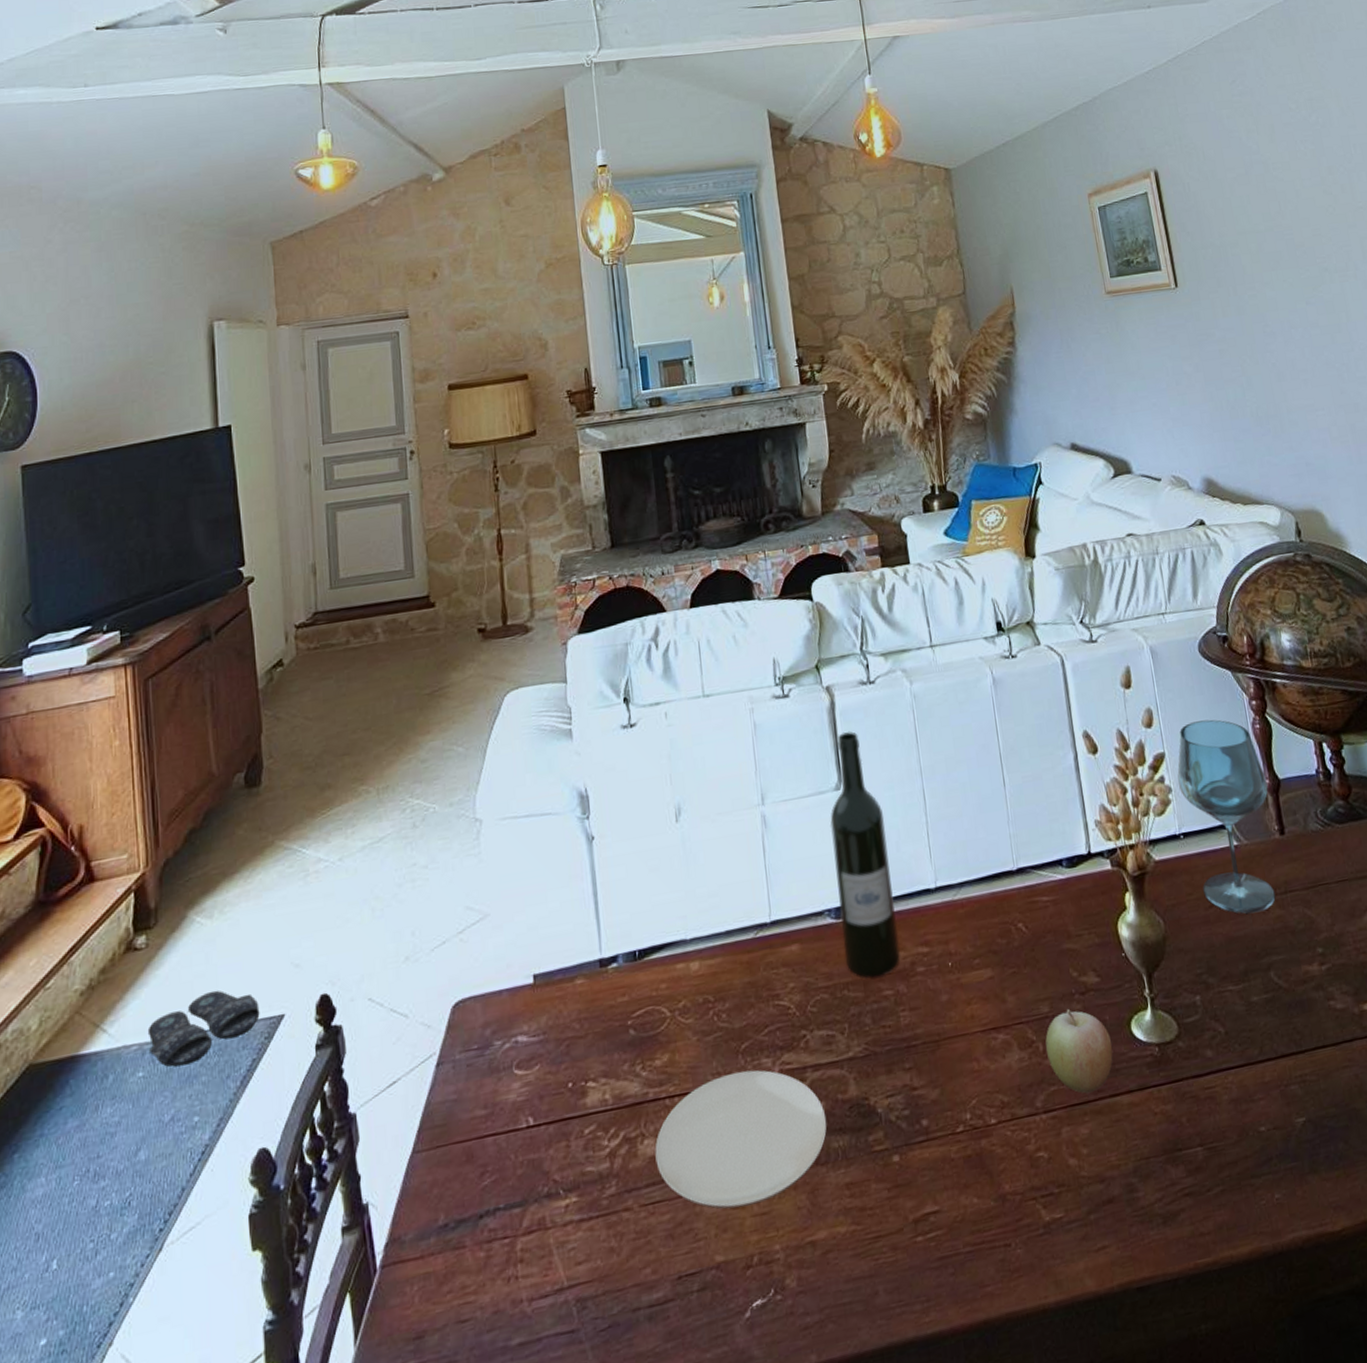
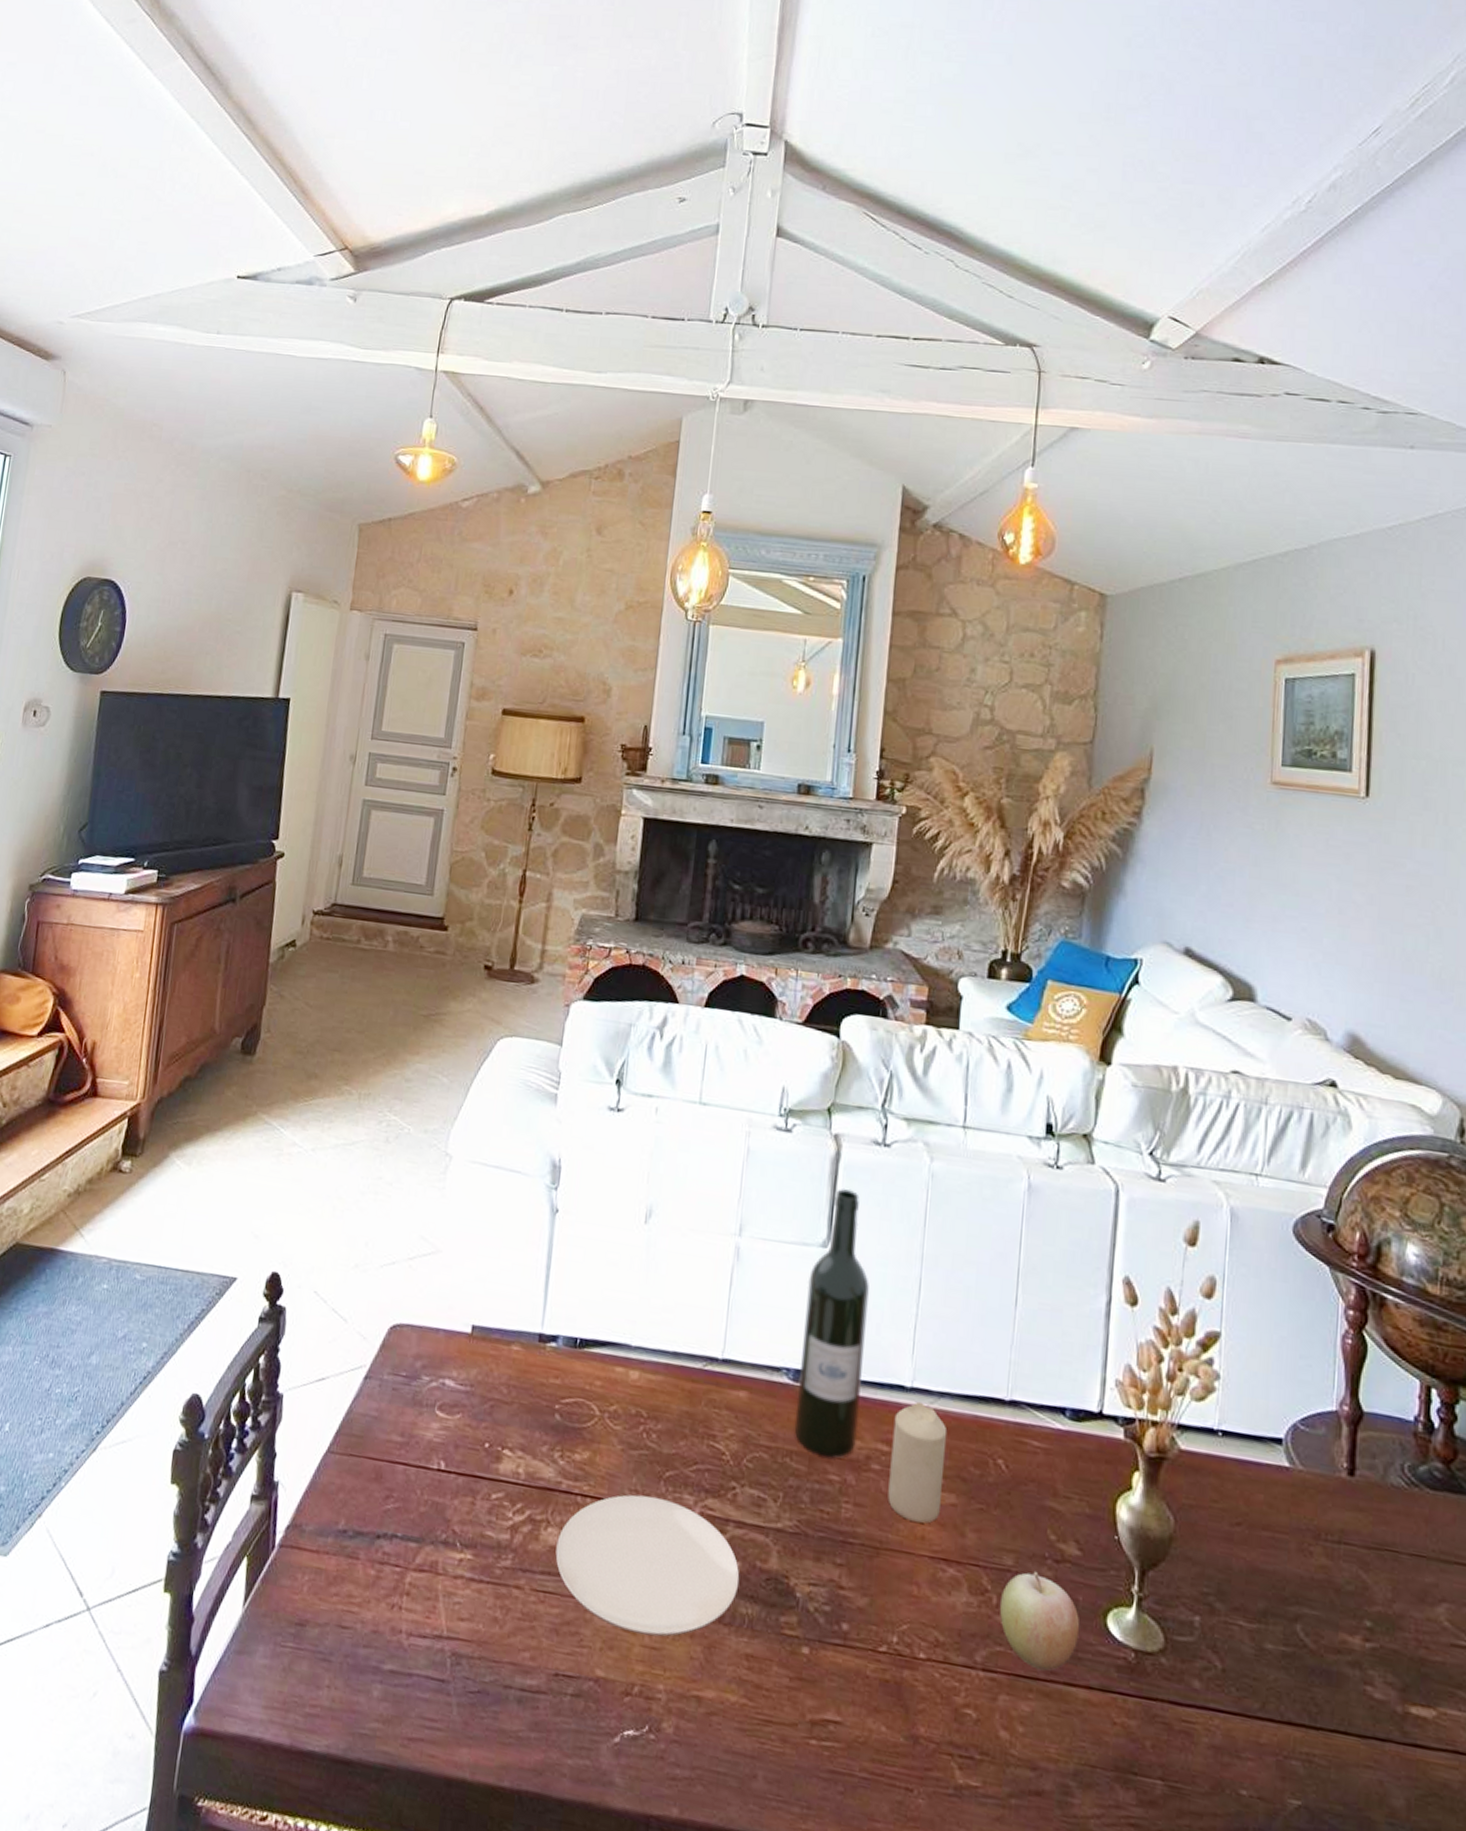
slippers: present [149,990,260,1067] -> none [116,1232,216,1293]
candle: none [927,897,982,1006] -> present [888,1401,948,1524]
wine glass: present [1177,719,1276,914] -> none [1229,1309,1346,1554]

